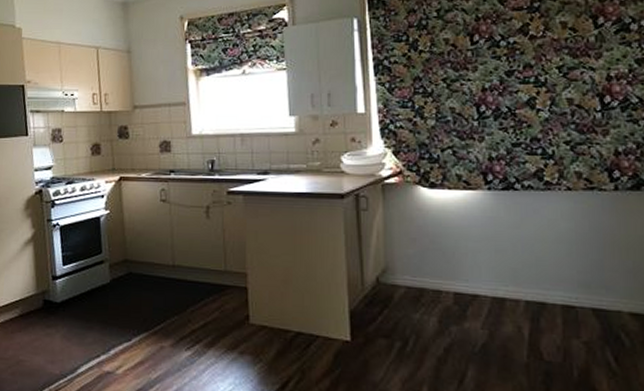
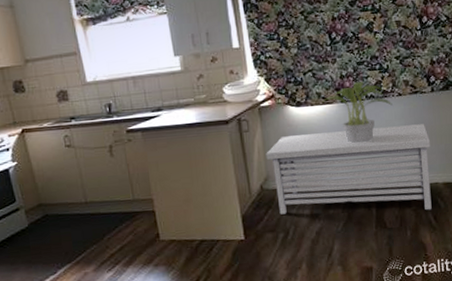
storage bench: none [386,222,611,347] -> present [266,124,432,215]
potted plant: none [464,167,558,244] -> present [323,82,393,144]

